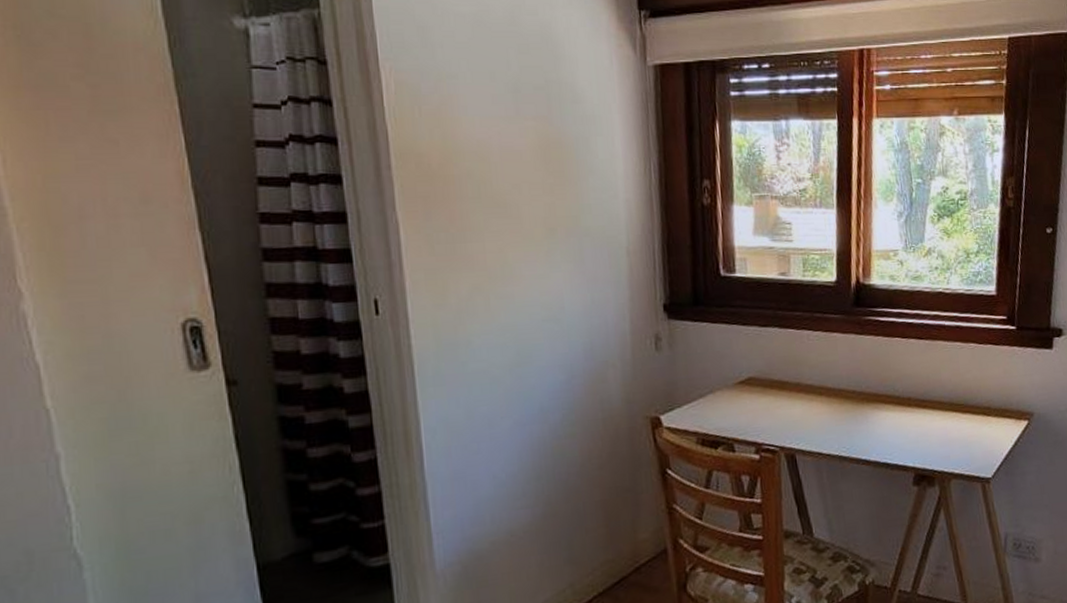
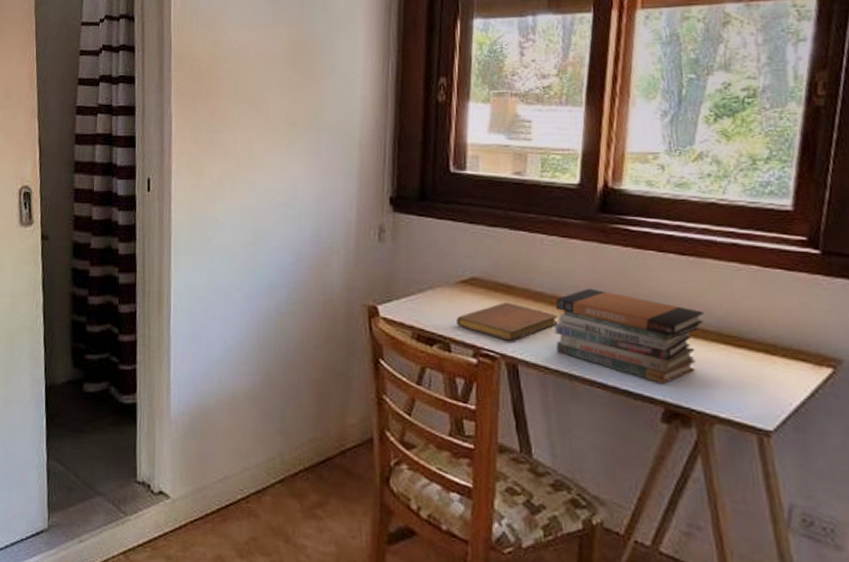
notebook: none [738,397,827,434] -> present [457,301,558,341]
book stack: none [823,376,939,453] -> present [554,288,704,385]

